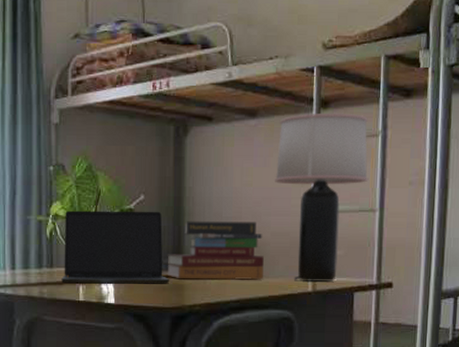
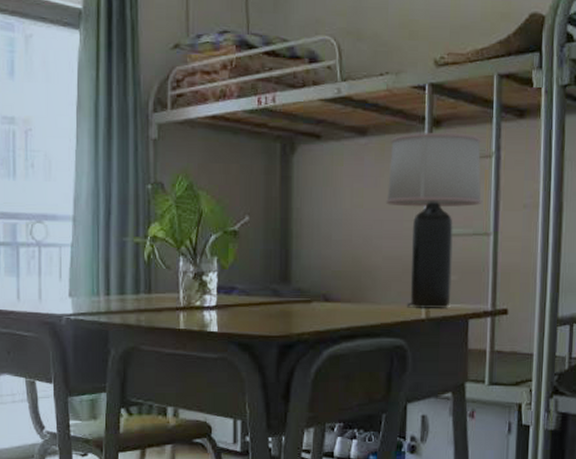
laptop: present [61,210,170,284] -> none [160,232,277,311]
books: present [167,221,264,280] -> none [273,244,375,306]

